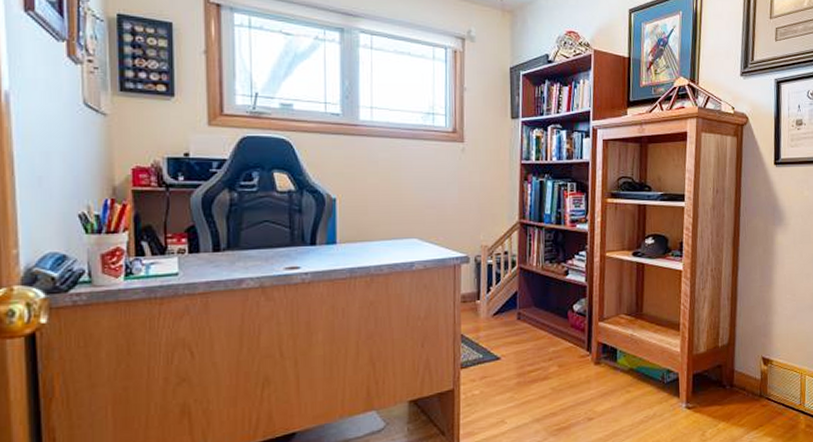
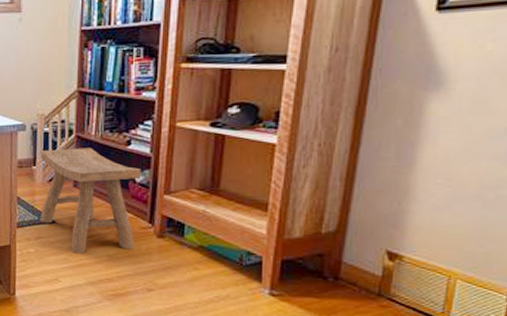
stool: none [485,279,579,390] -> present [40,148,142,254]

